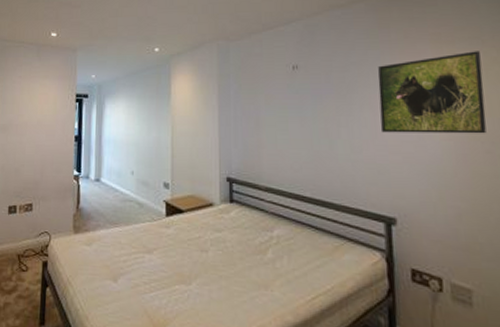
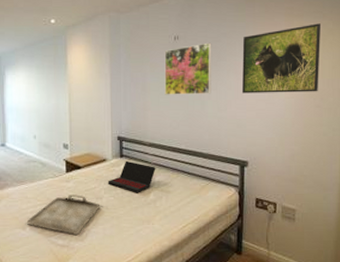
serving tray: none [119,243,206,296] -> present [27,194,101,236]
laptop: none [214,207,274,249] -> present [107,160,156,193]
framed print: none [281,72,341,132] -> present [164,42,212,95]

